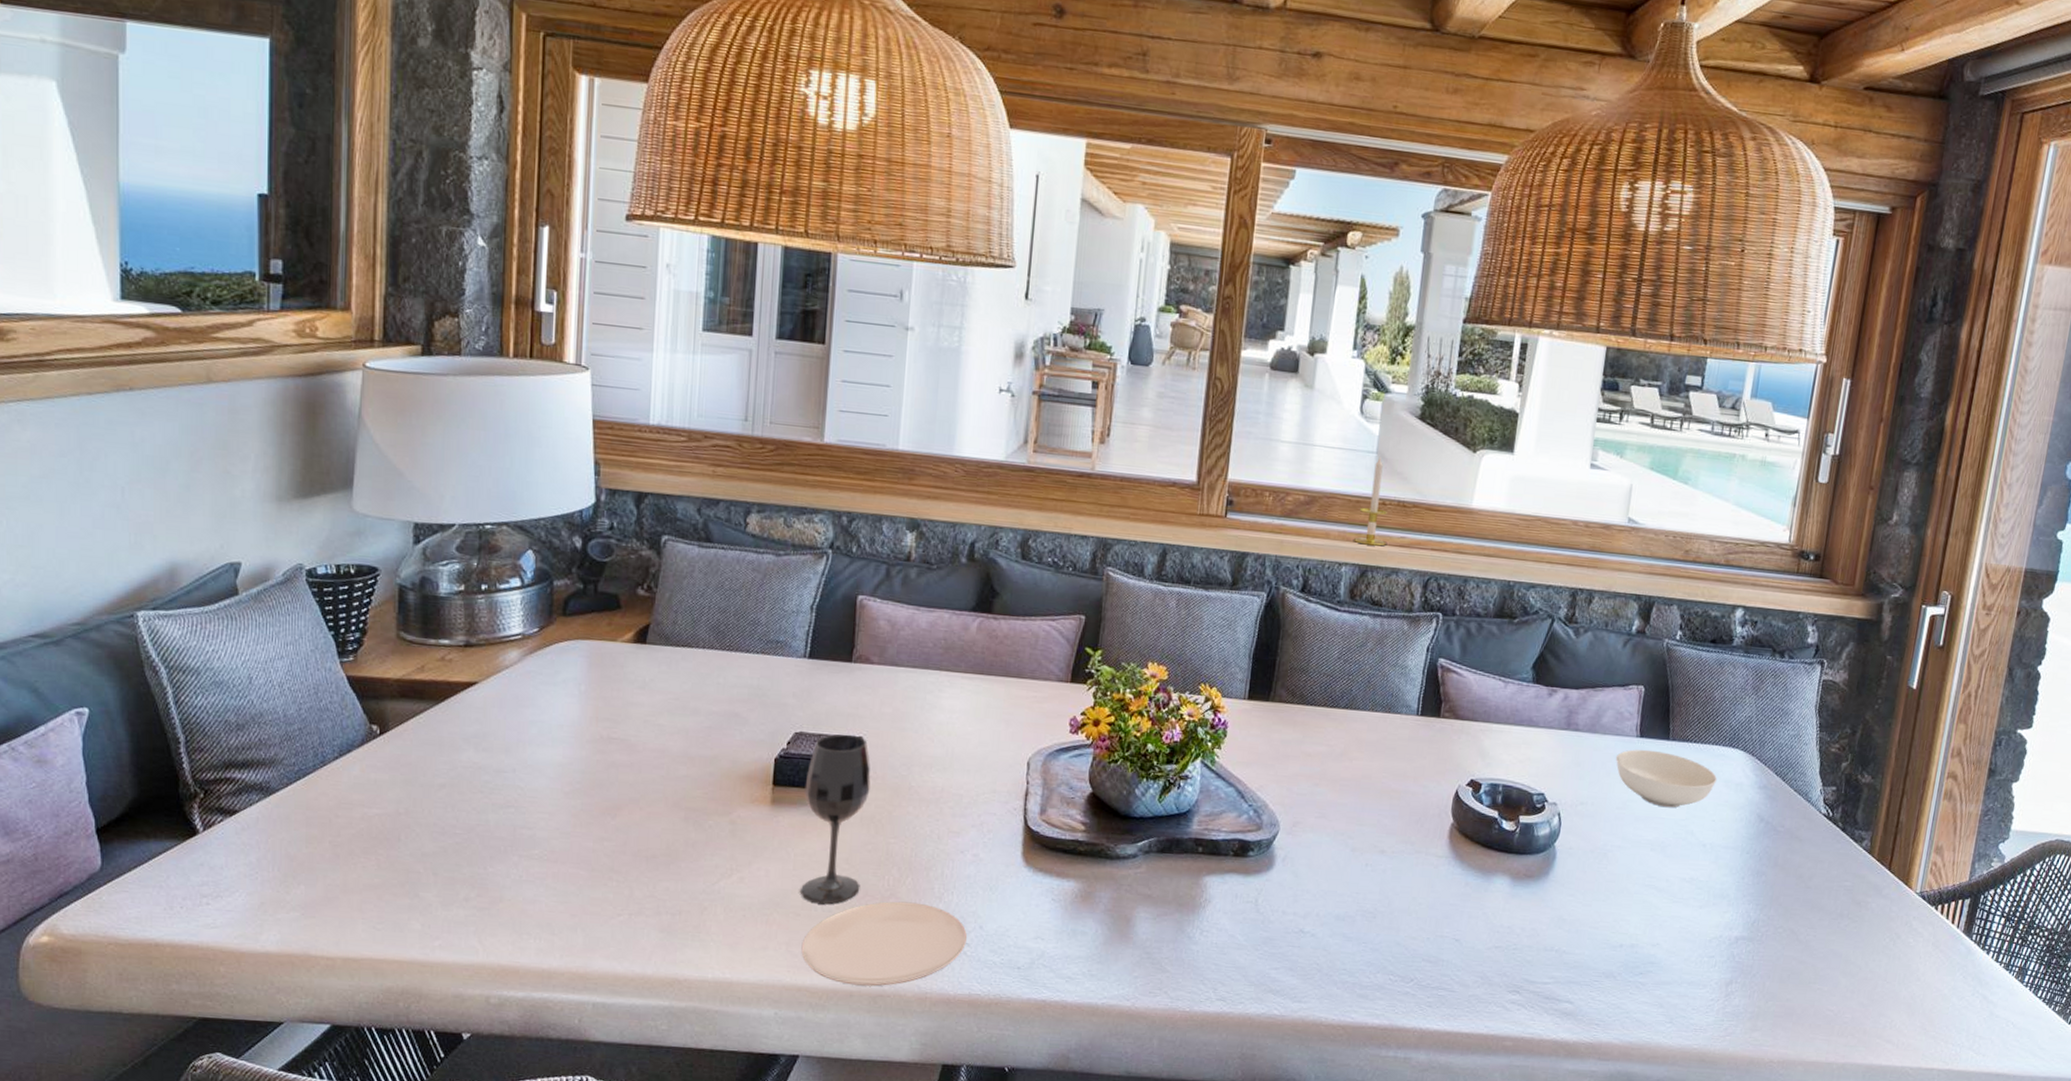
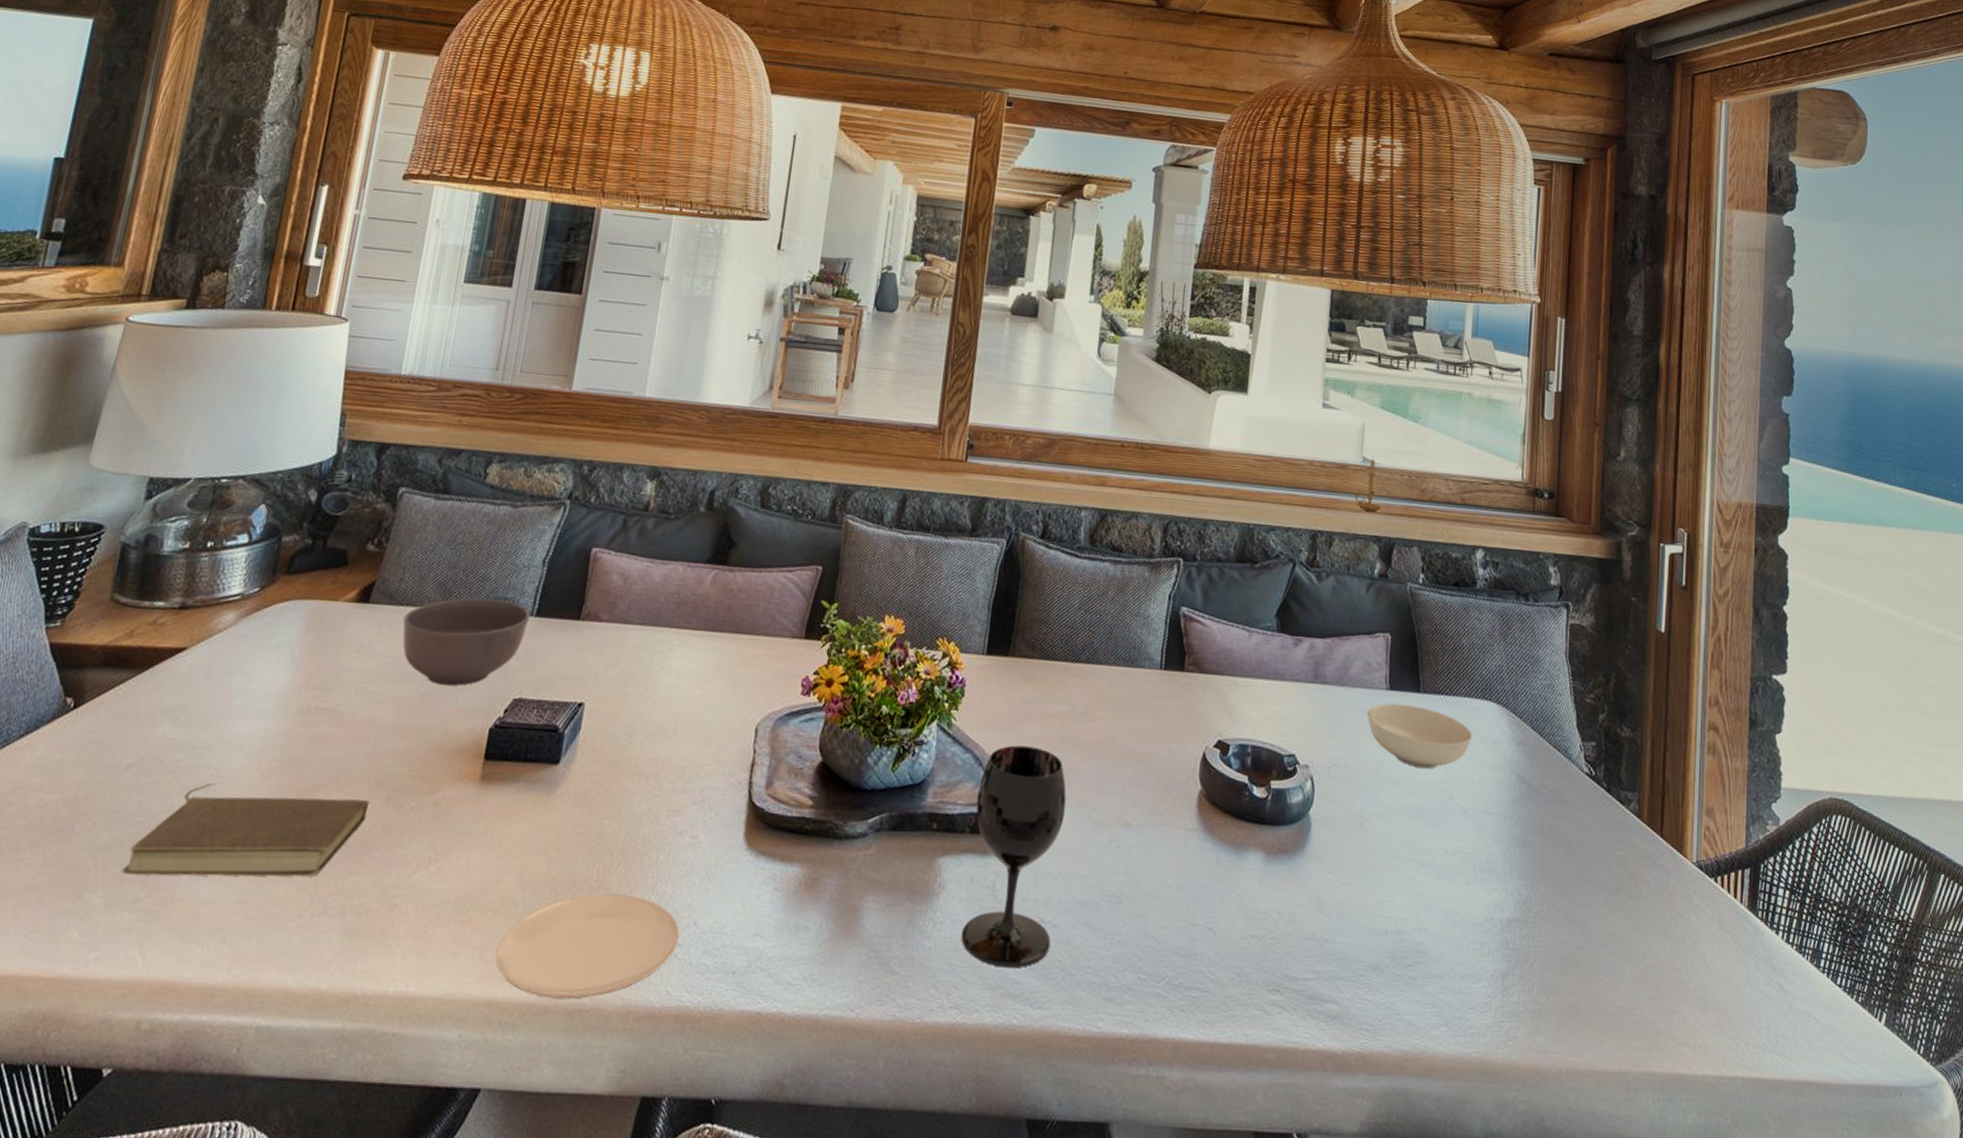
book: none [450,802,670,883] -> present [122,783,370,877]
bowl: none [681,640,804,720] -> present [402,598,531,686]
wine glass: present [799,734,871,905] -> none [501,699,590,899]
wine glass: none [1226,781,1325,969] -> present [961,745,1067,968]
candle: present [1354,456,1388,547] -> none [1093,398,1127,490]
candle holder: none [1617,515,1645,572] -> present [1355,454,1382,513]

